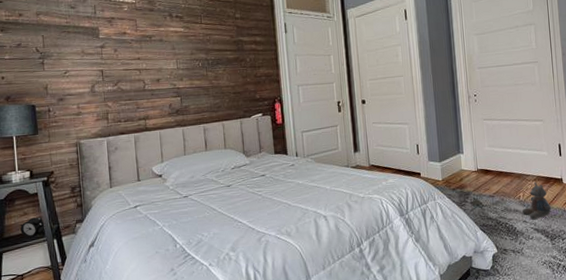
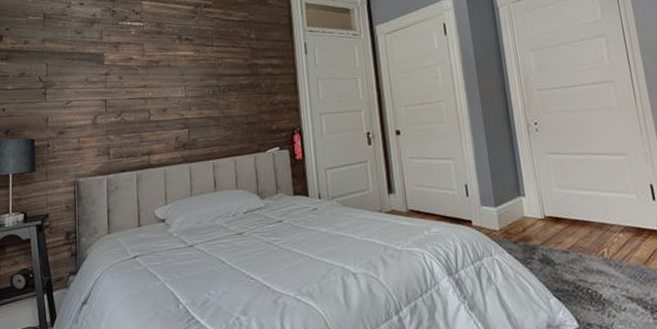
stuffed animal: present [521,181,552,220] -> none [607,233,648,285]

